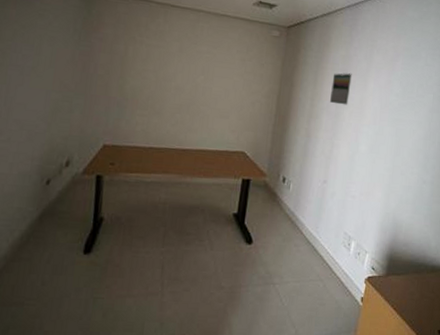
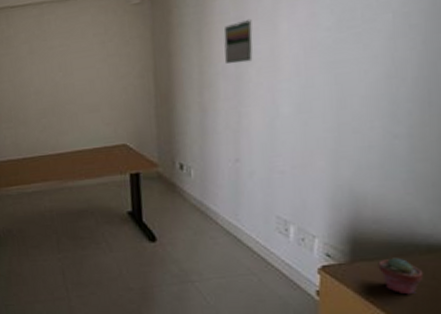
potted succulent: none [402,274,427,304] -> present [378,258,424,295]

